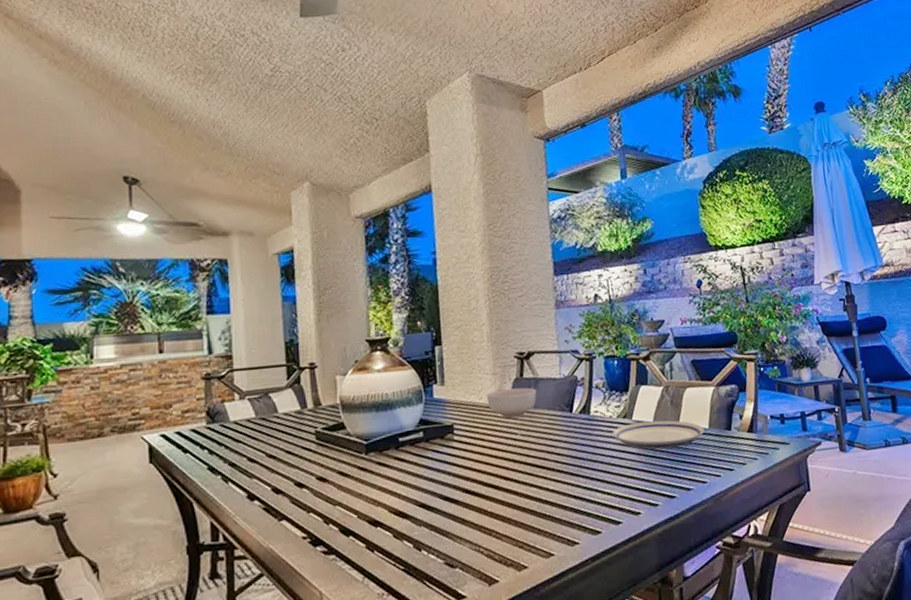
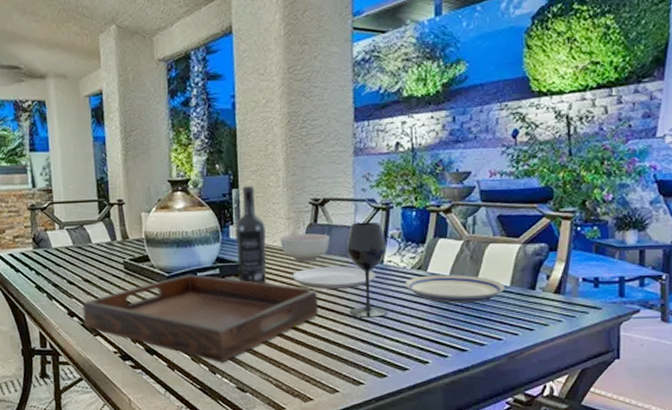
serving tray: none [265,439,529,537] -> present [82,274,319,363]
wine bottle: none [439,341,474,445] -> present [235,185,267,284]
plate: none [500,419,584,446] -> present [292,266,375,289]
wineglass: none [553,372,598,472] -> present [346,221,388,318]

